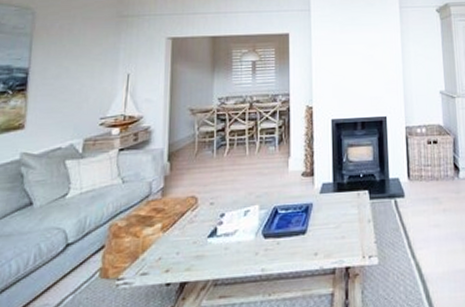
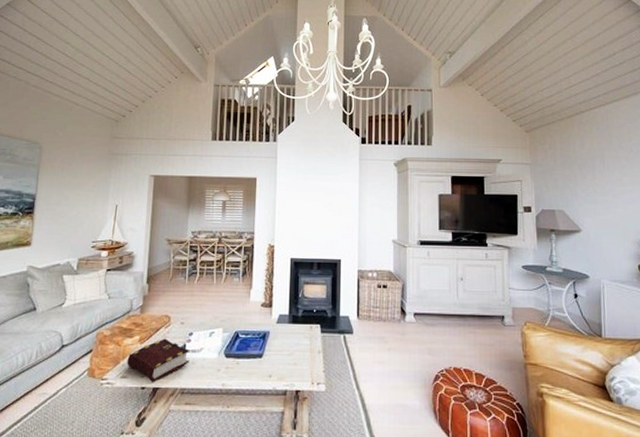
book: none [147,223,222,278] -> present [127,338,190,383]

